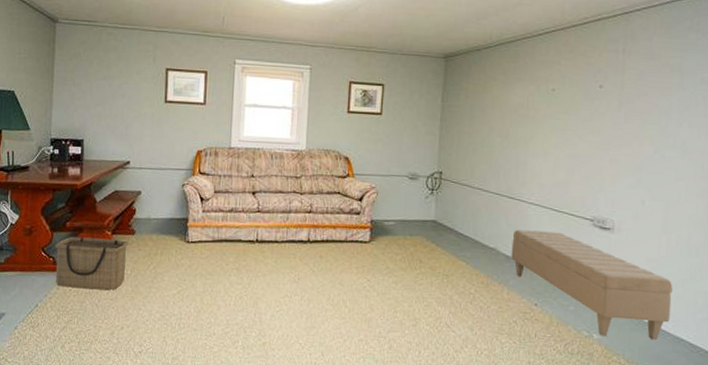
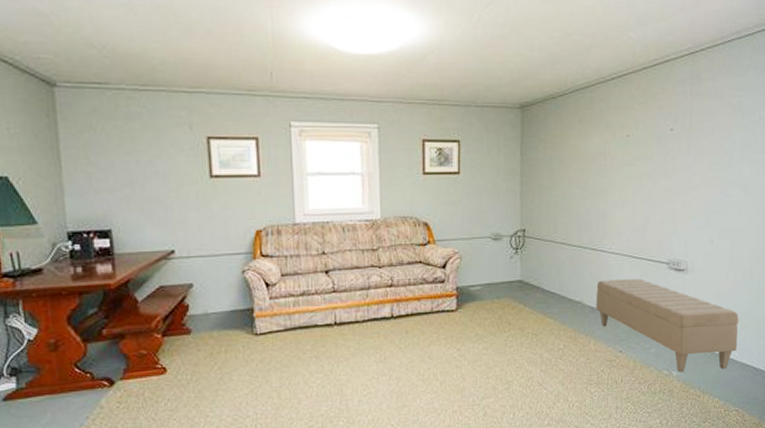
basket: present [55,236,129,290] -> none [91,342,185,404]

